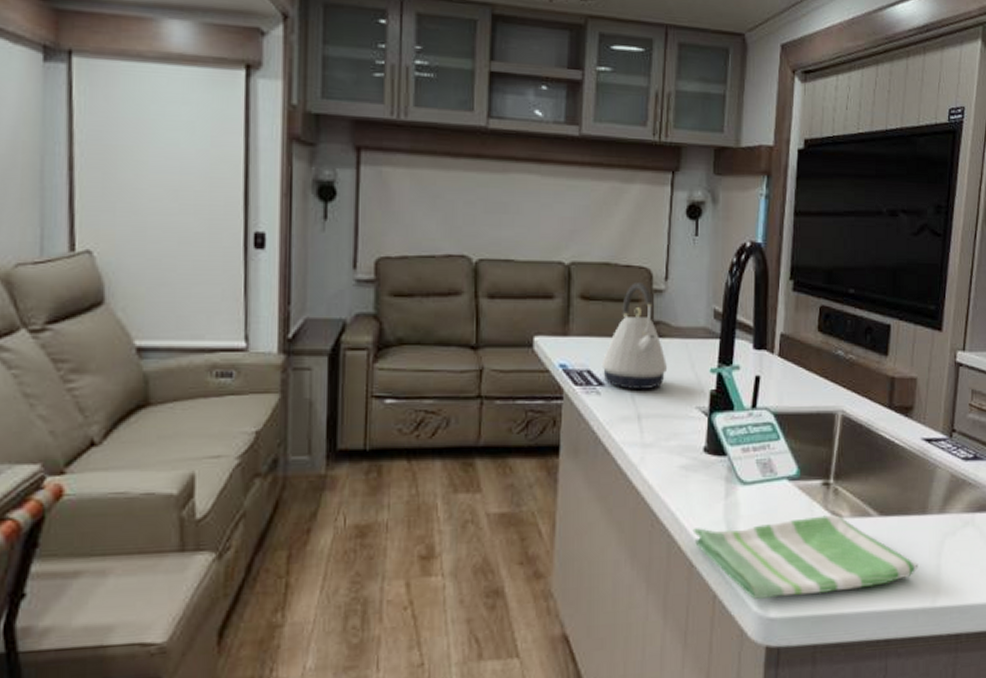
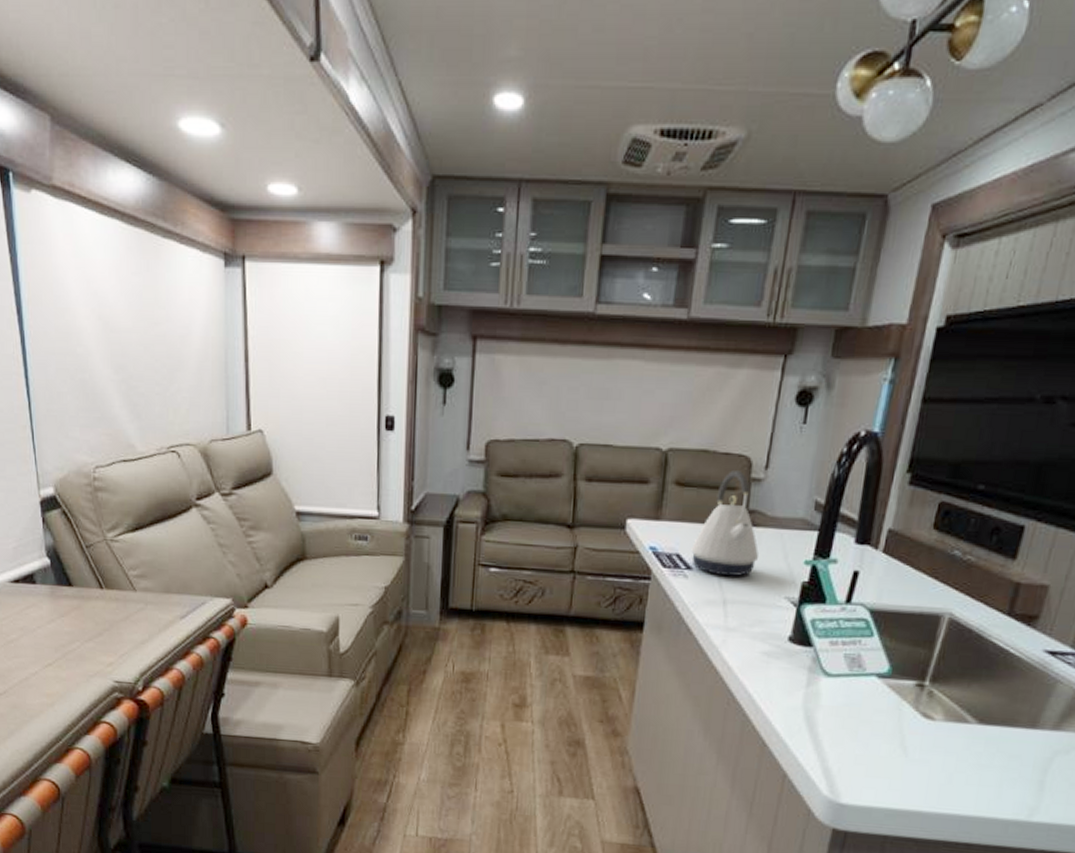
dish towel: present [692,515,918,600] -> none [768,711,1018,791]

